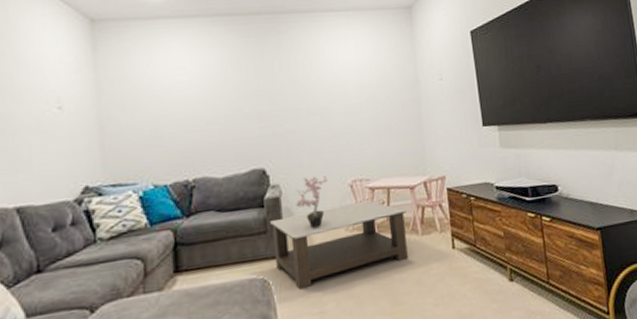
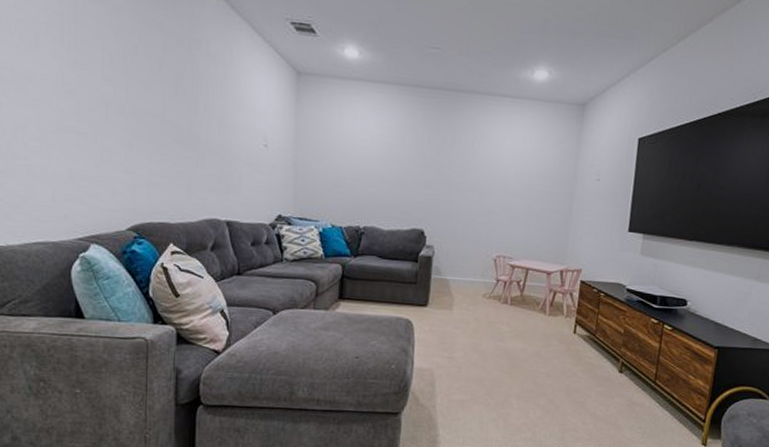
coffee table: present [270,199,408,290] -> none [419,274,539,336]
potted plant: present [296,175,327,229] -> none [445,244,475,290]

